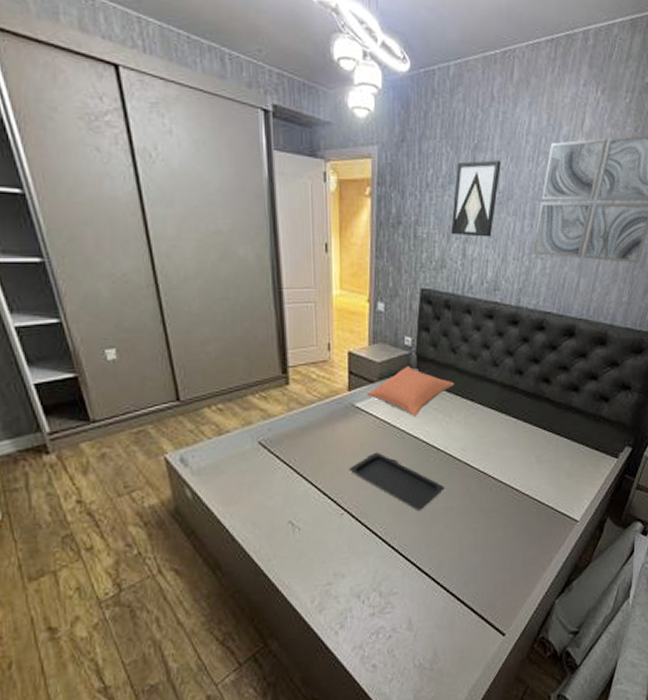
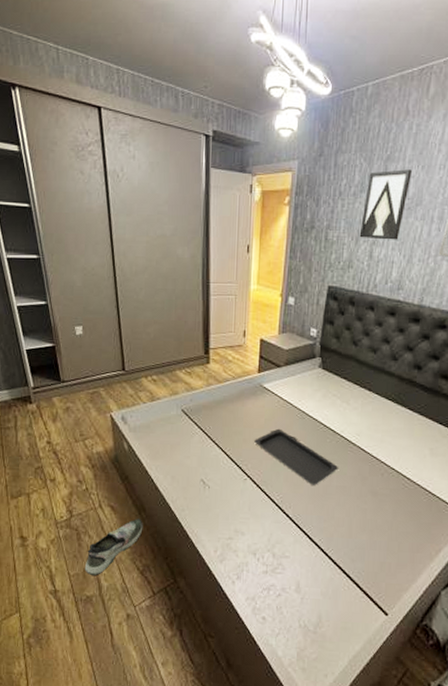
shoe: none [144,579,220,659] -> present [84,518,143,575]
pillow: present [367,366,455,417] -> none [274,354,354,401]

